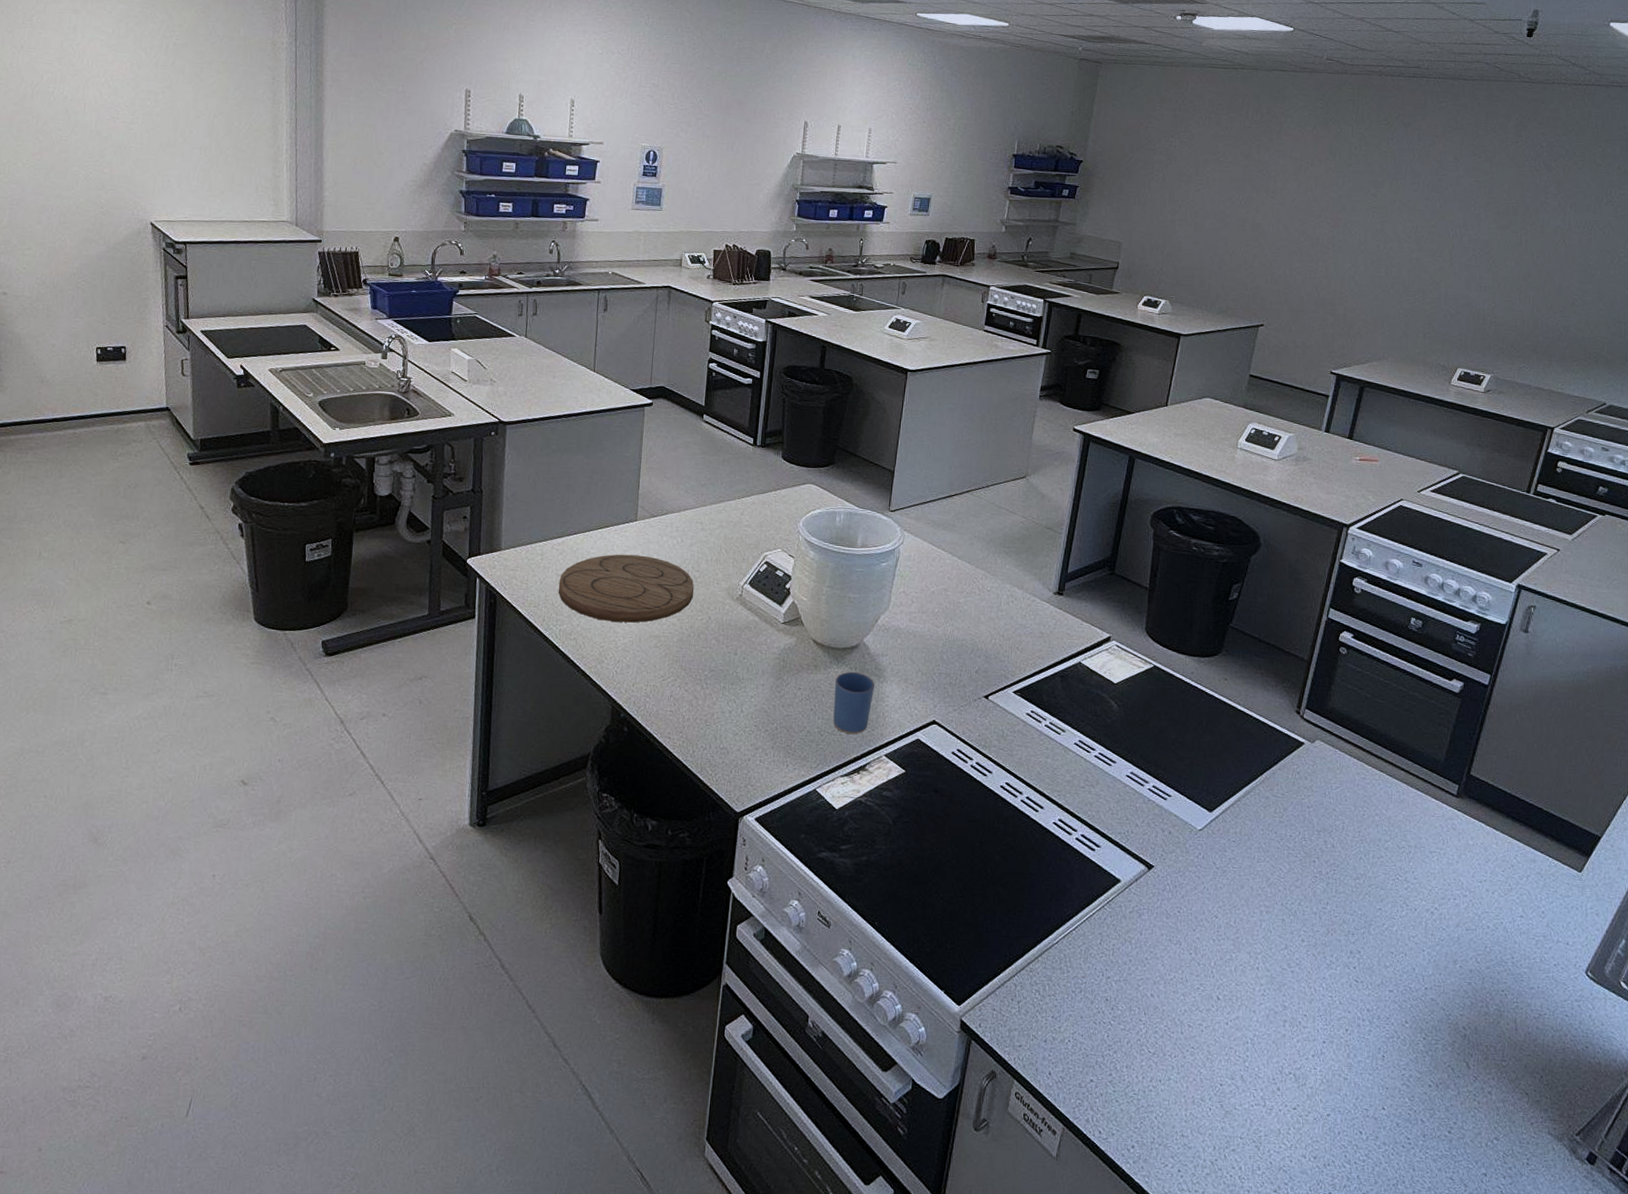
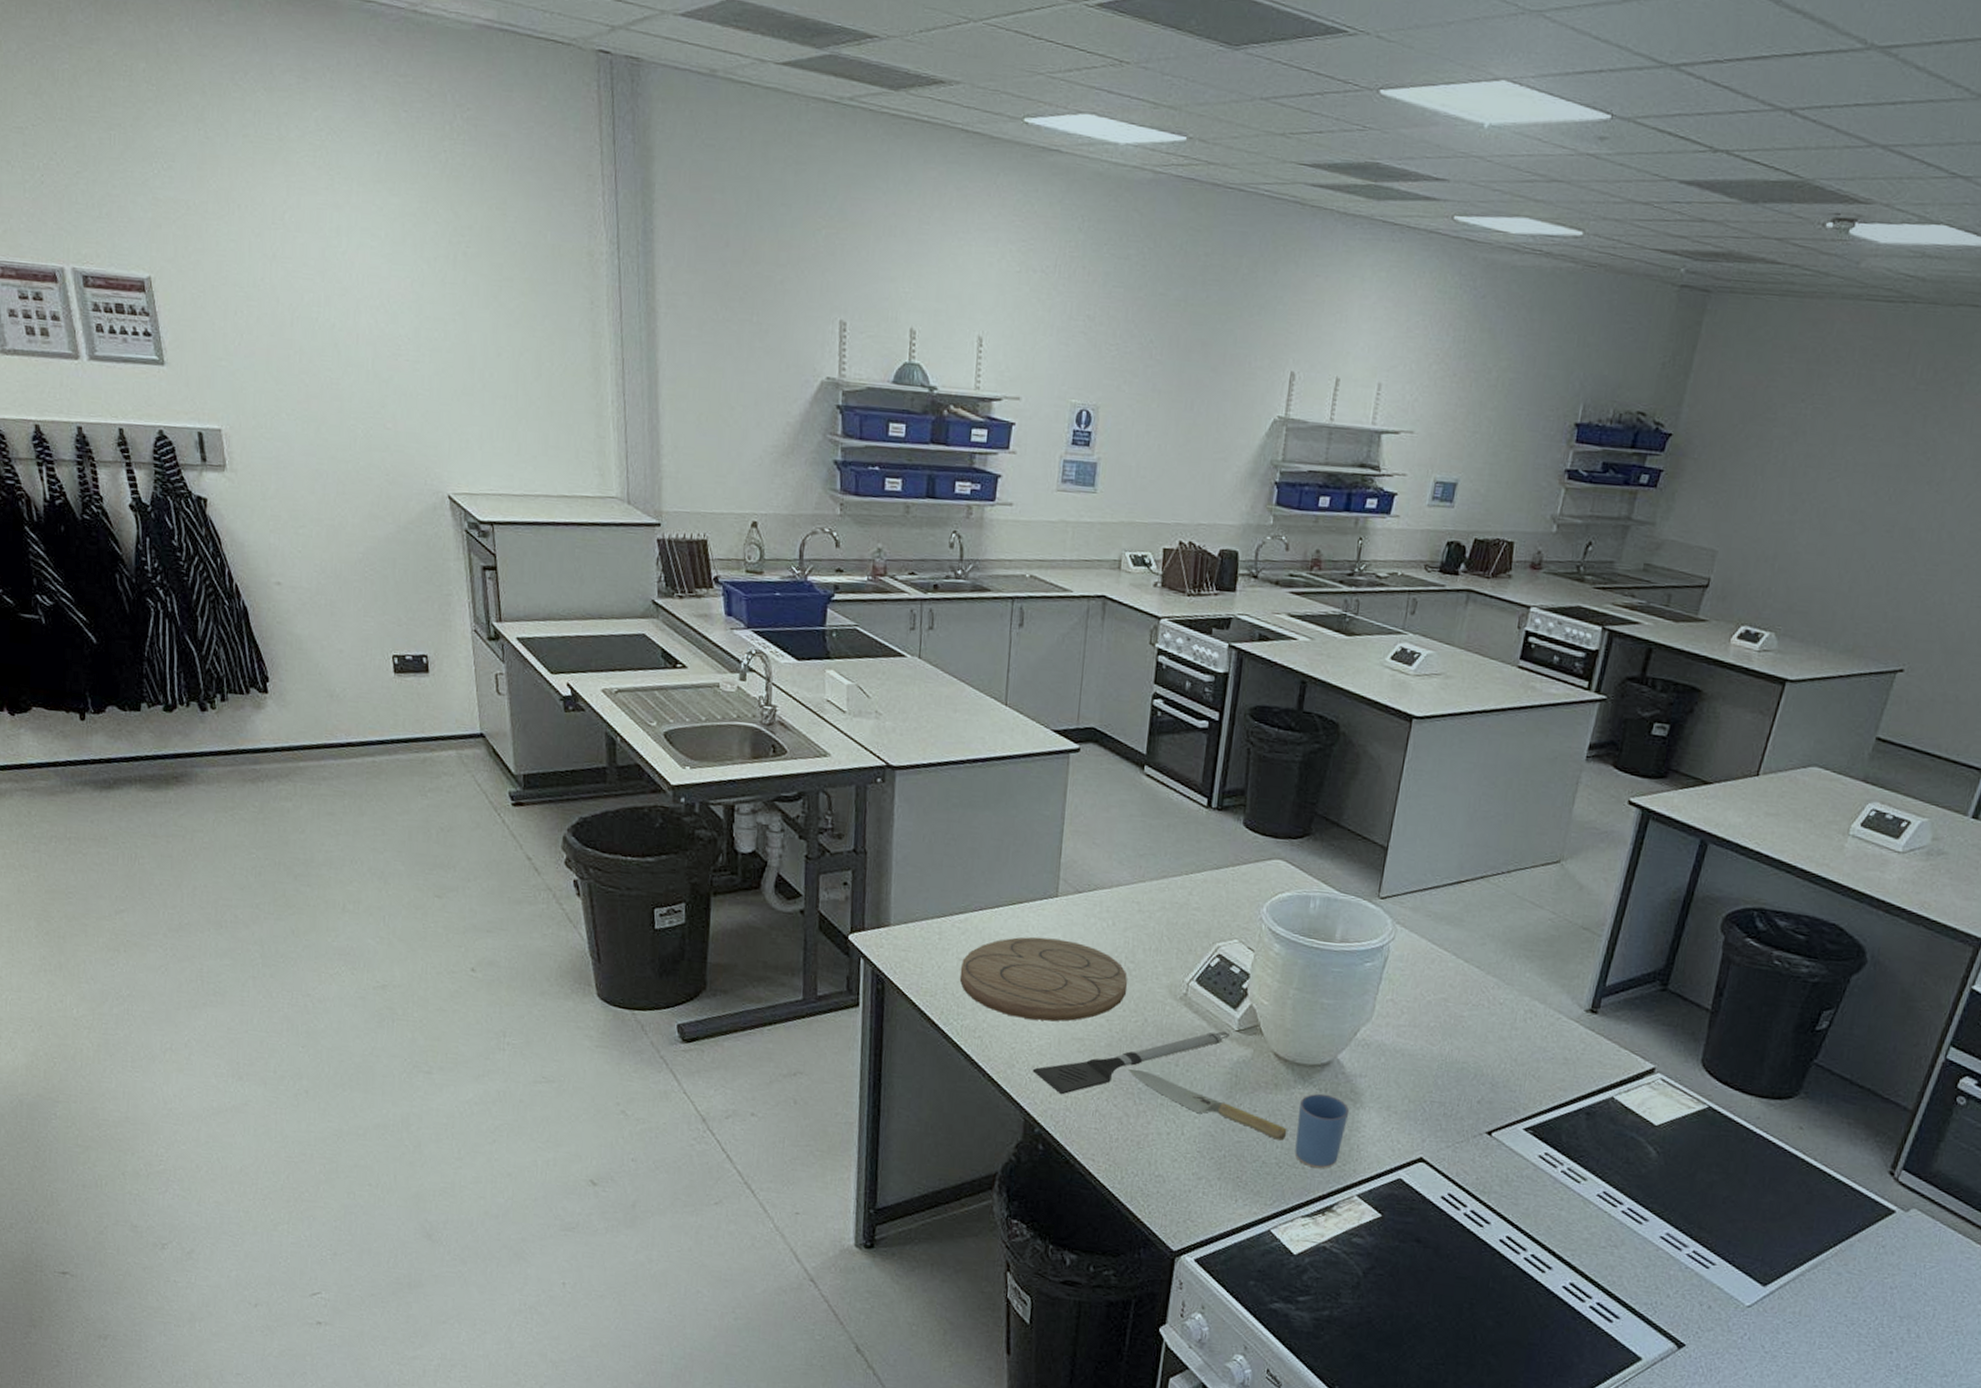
spatula: none [618,624,777,684] -> present [1032,1031,1230,1095]
kitchen knife: none [696,659,826,712] -> present [1128,1068,1287,1141]

